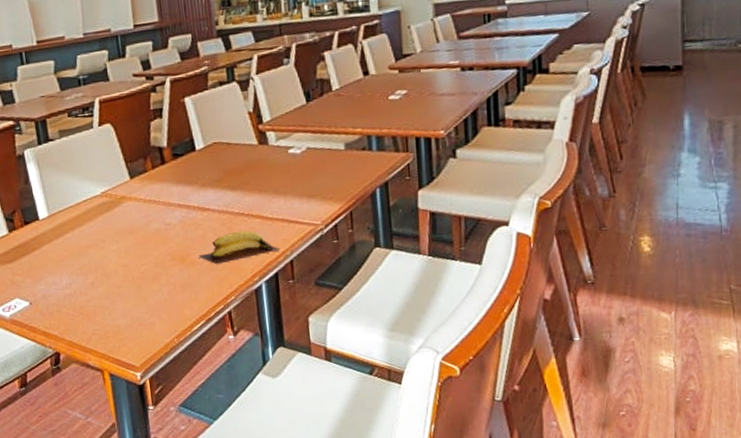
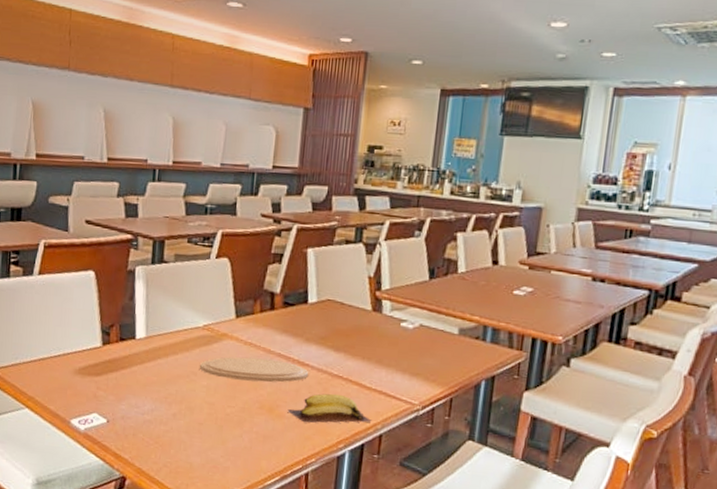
plate: none [105,210,211,239] -> present [199,357,308,383]

